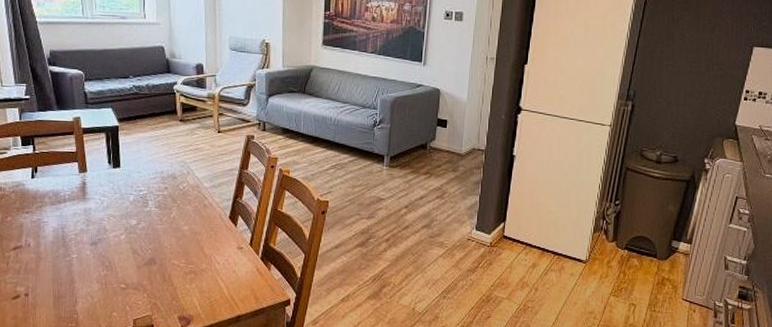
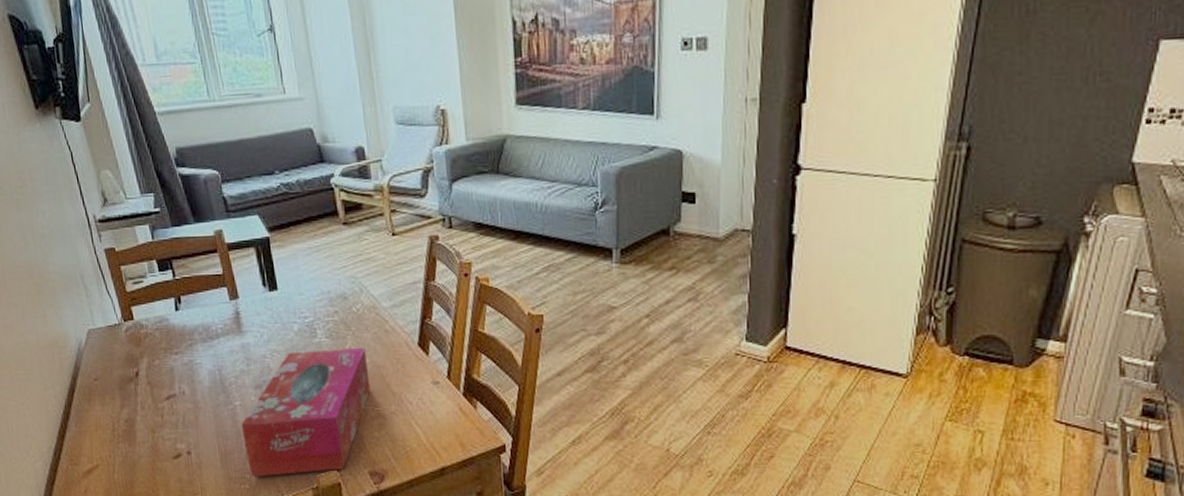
tissue box: none [75,217,187,318] -> present [241,347,371,478]

